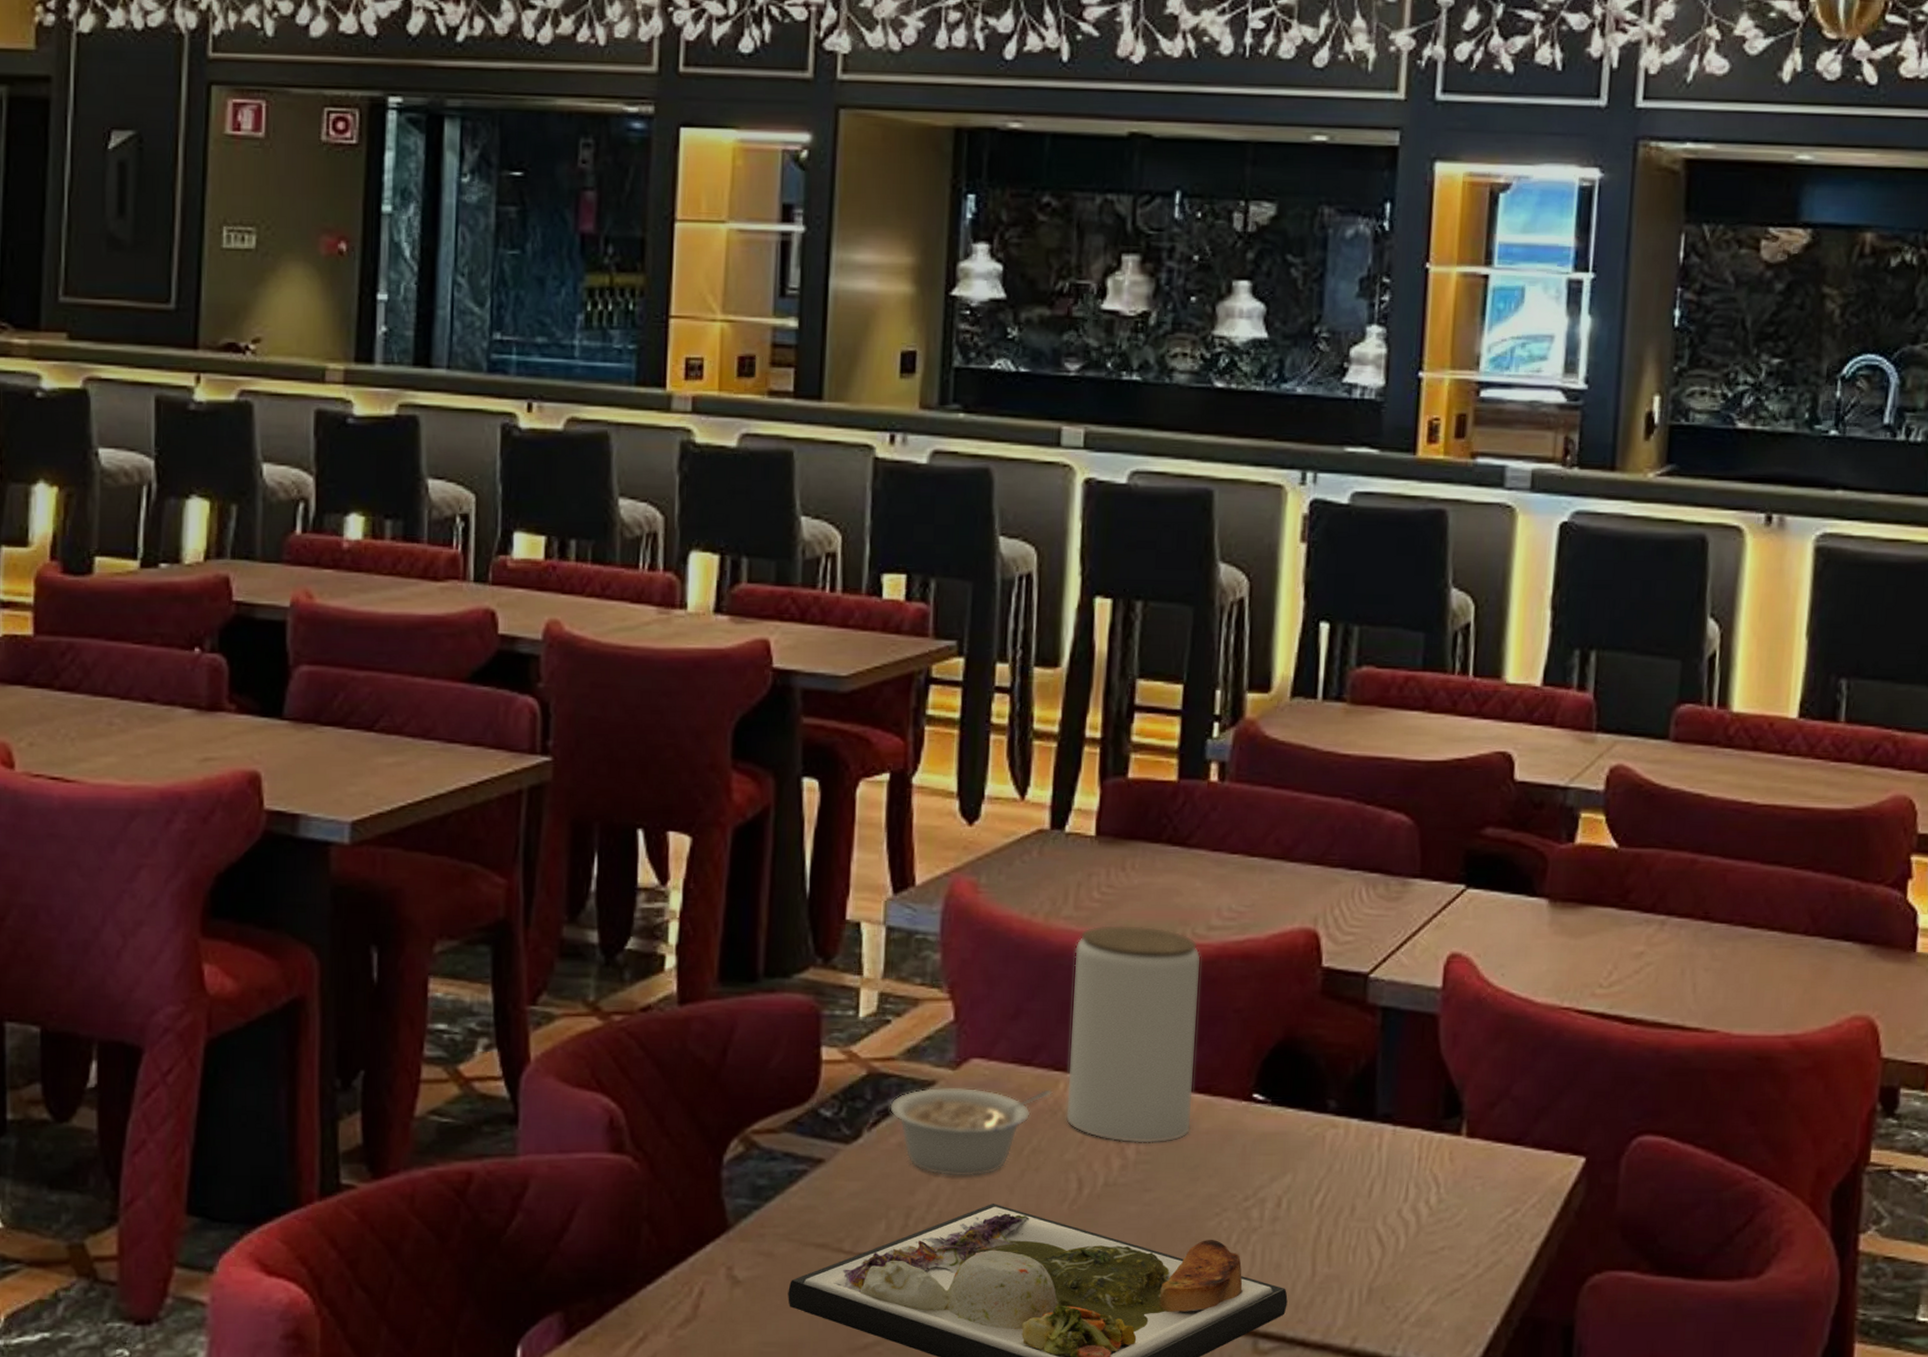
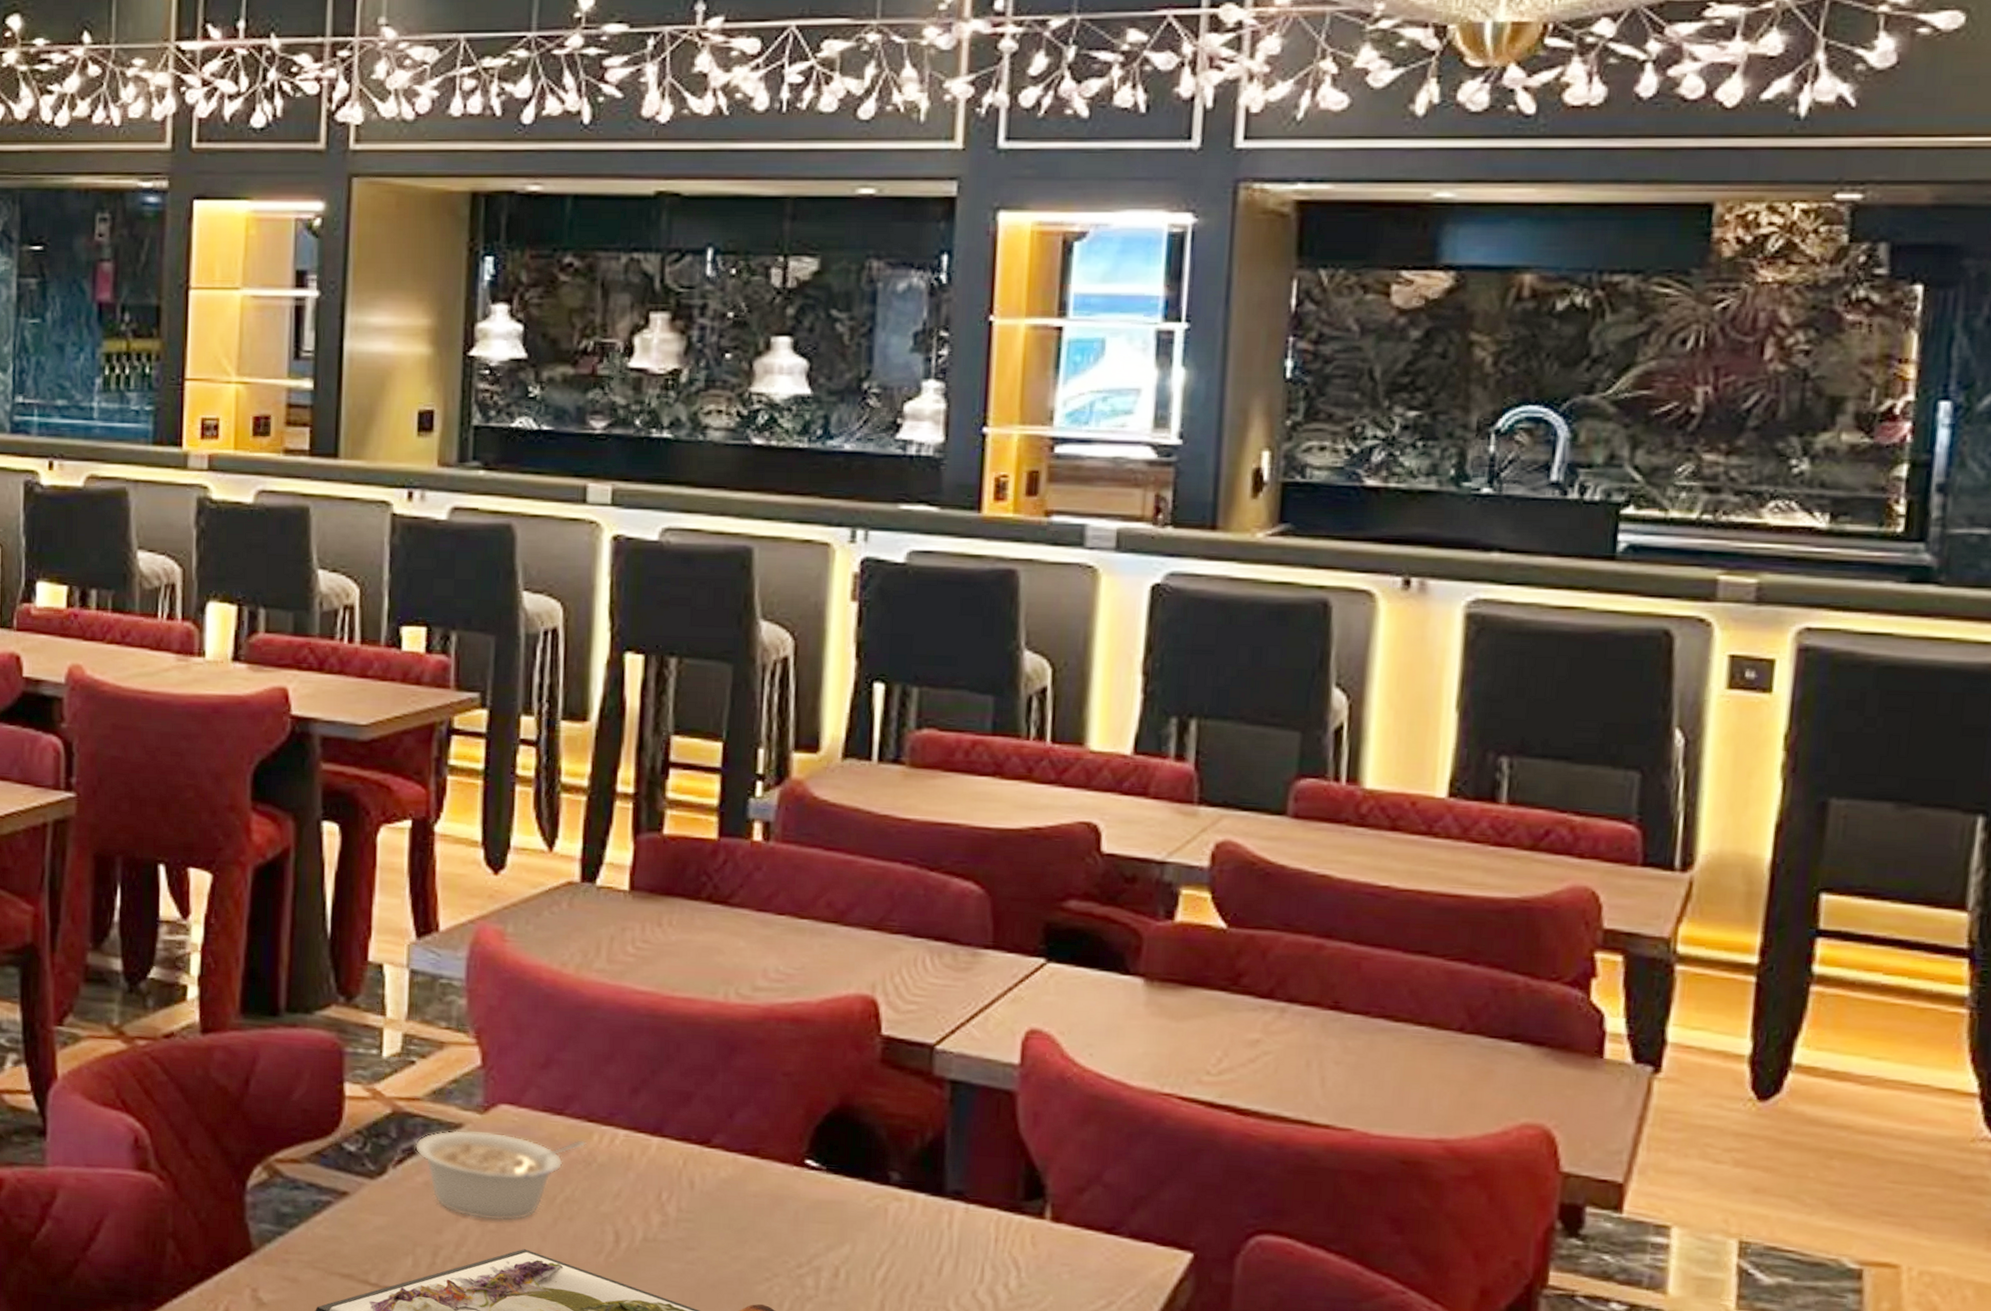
jar: present [1065,924,1202,1143] -> none [600,979,747,1203]

